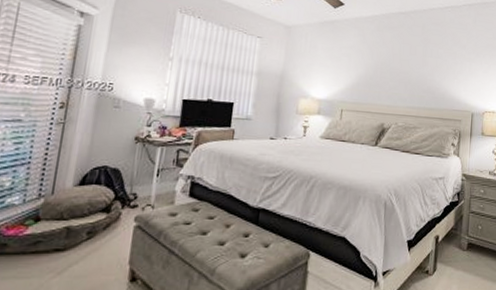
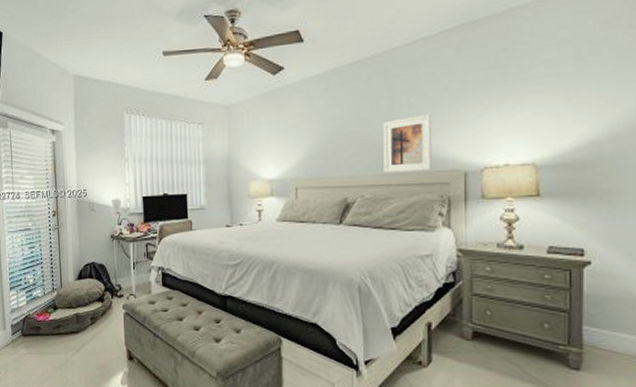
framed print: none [415,64,453,109] -> present [383,115,432,173]

